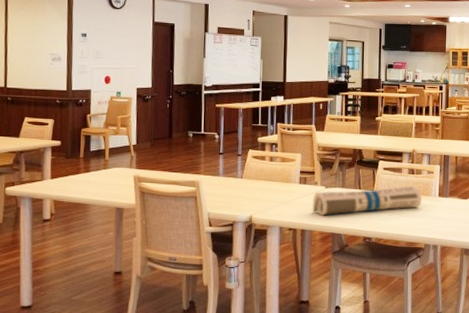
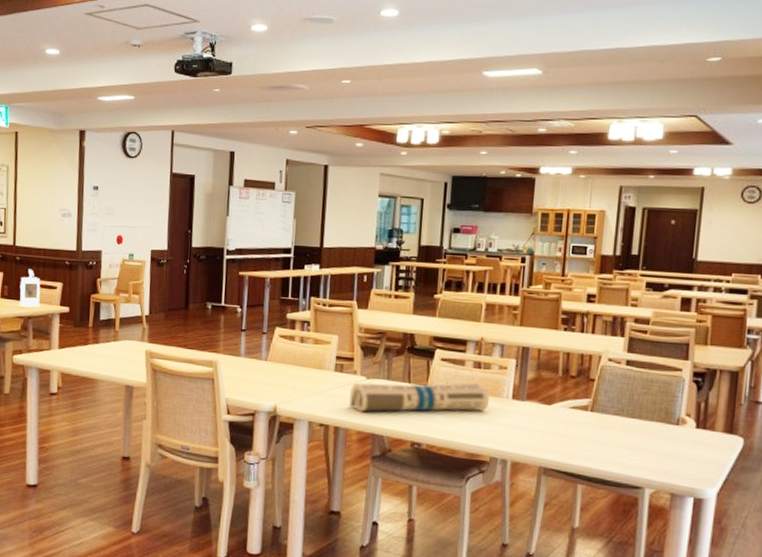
tissue box: none [11,108,32,143] -> present [19,269,41,308]

